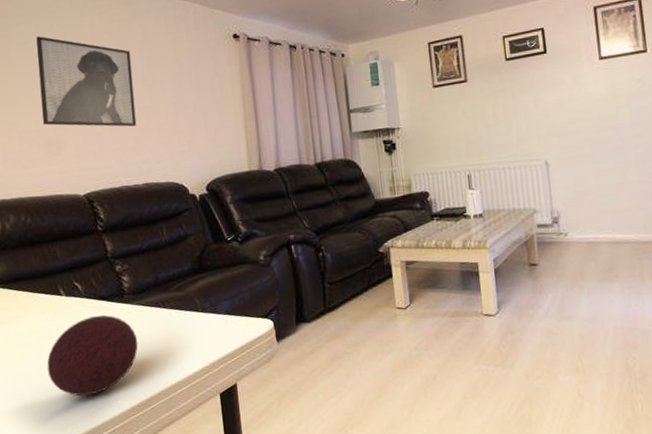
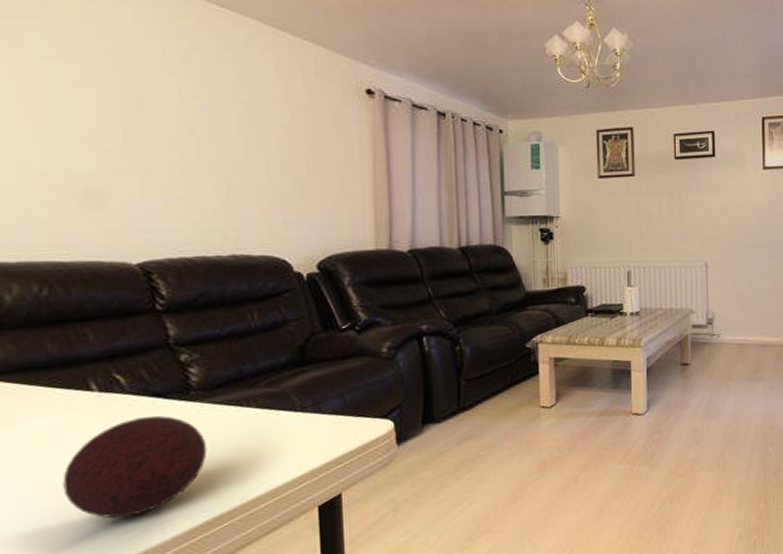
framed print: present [36,36,137,127] -> none [73,52,224,185]

